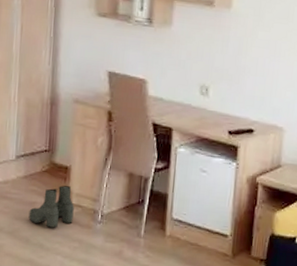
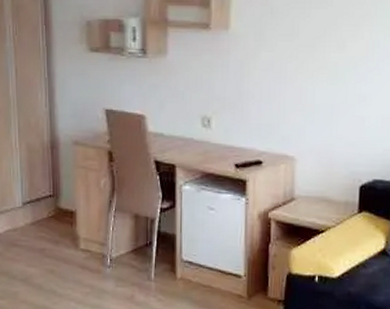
boots: present [28,185,74,228] -> none [39,231,83,274]

